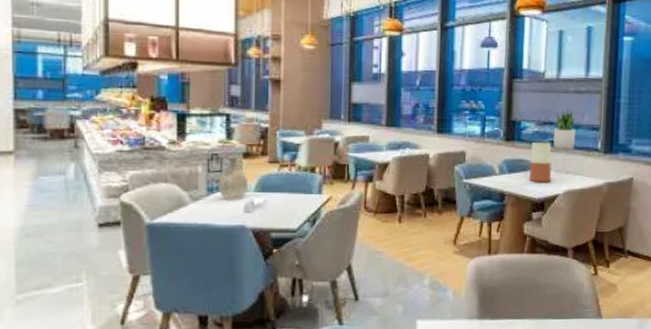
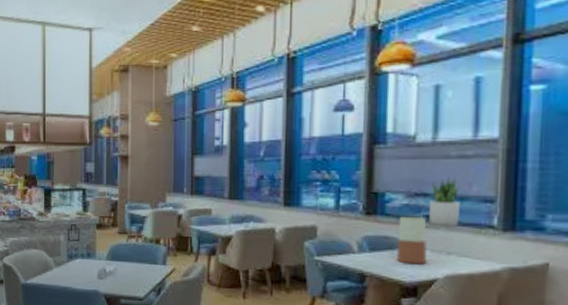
vase: present [218,155,249,201] -> none [77,226,102,268]

